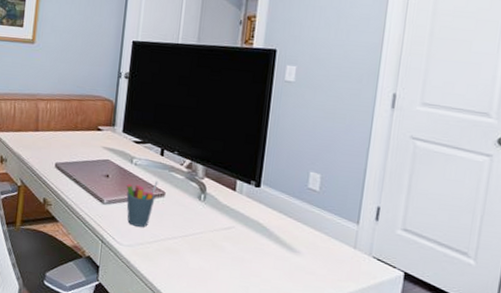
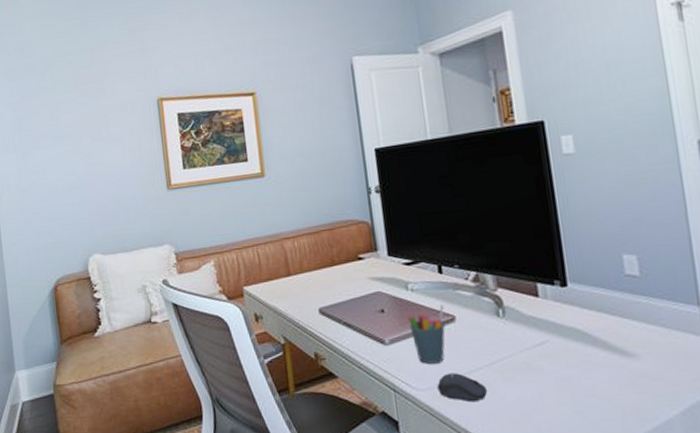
computer mouse: none [137,236,177,264] -> present [437,373,488,403]

